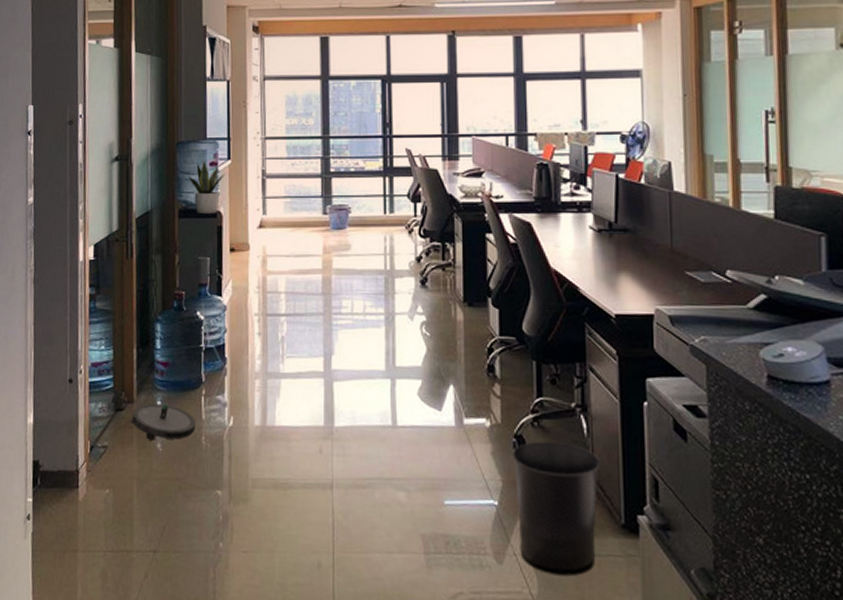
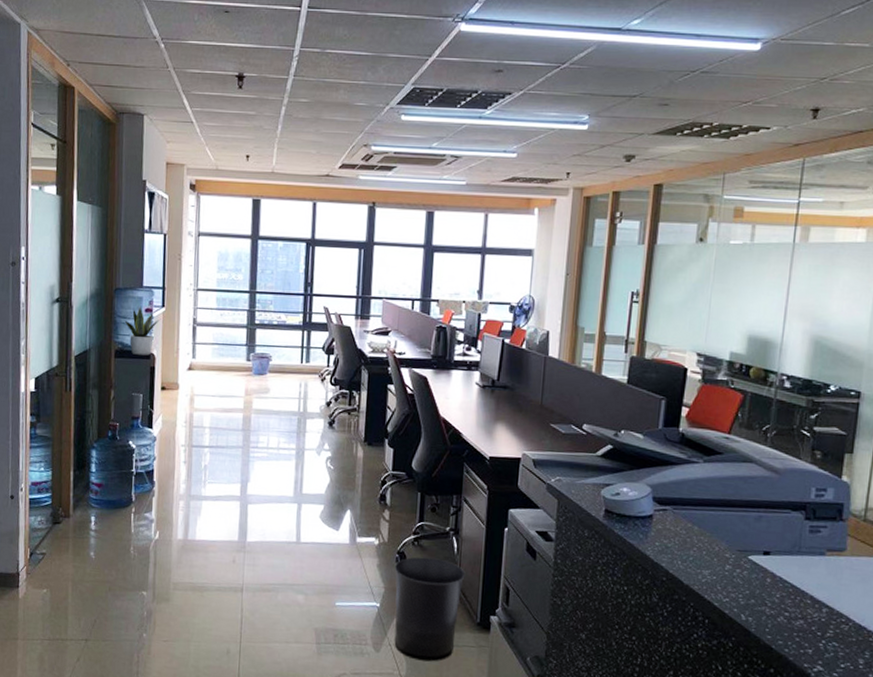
robot vacuum: present [129,403,196,441] -> none [66,518,126,549]

